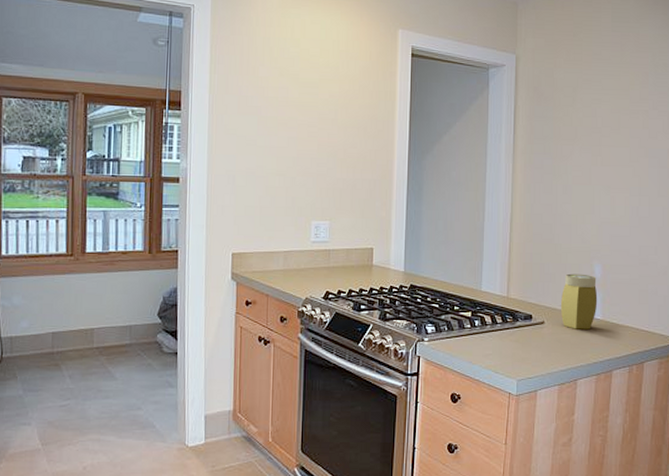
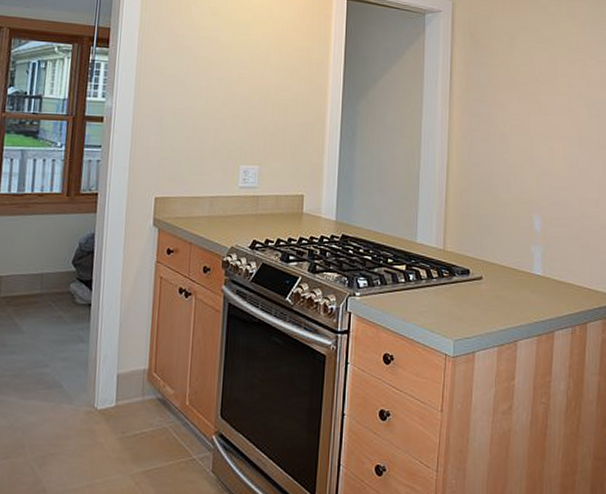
jar: present [560,273,598,330] -> none [499,226,538,286]

